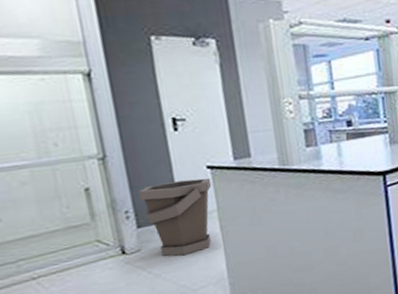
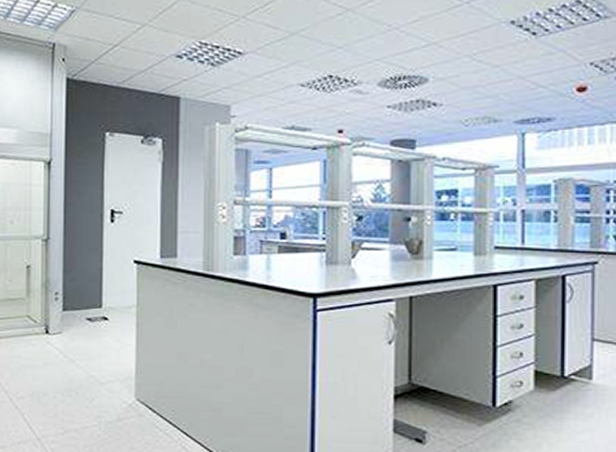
bucket: present [138,178,212,256] -> none [70,271,135,346]

